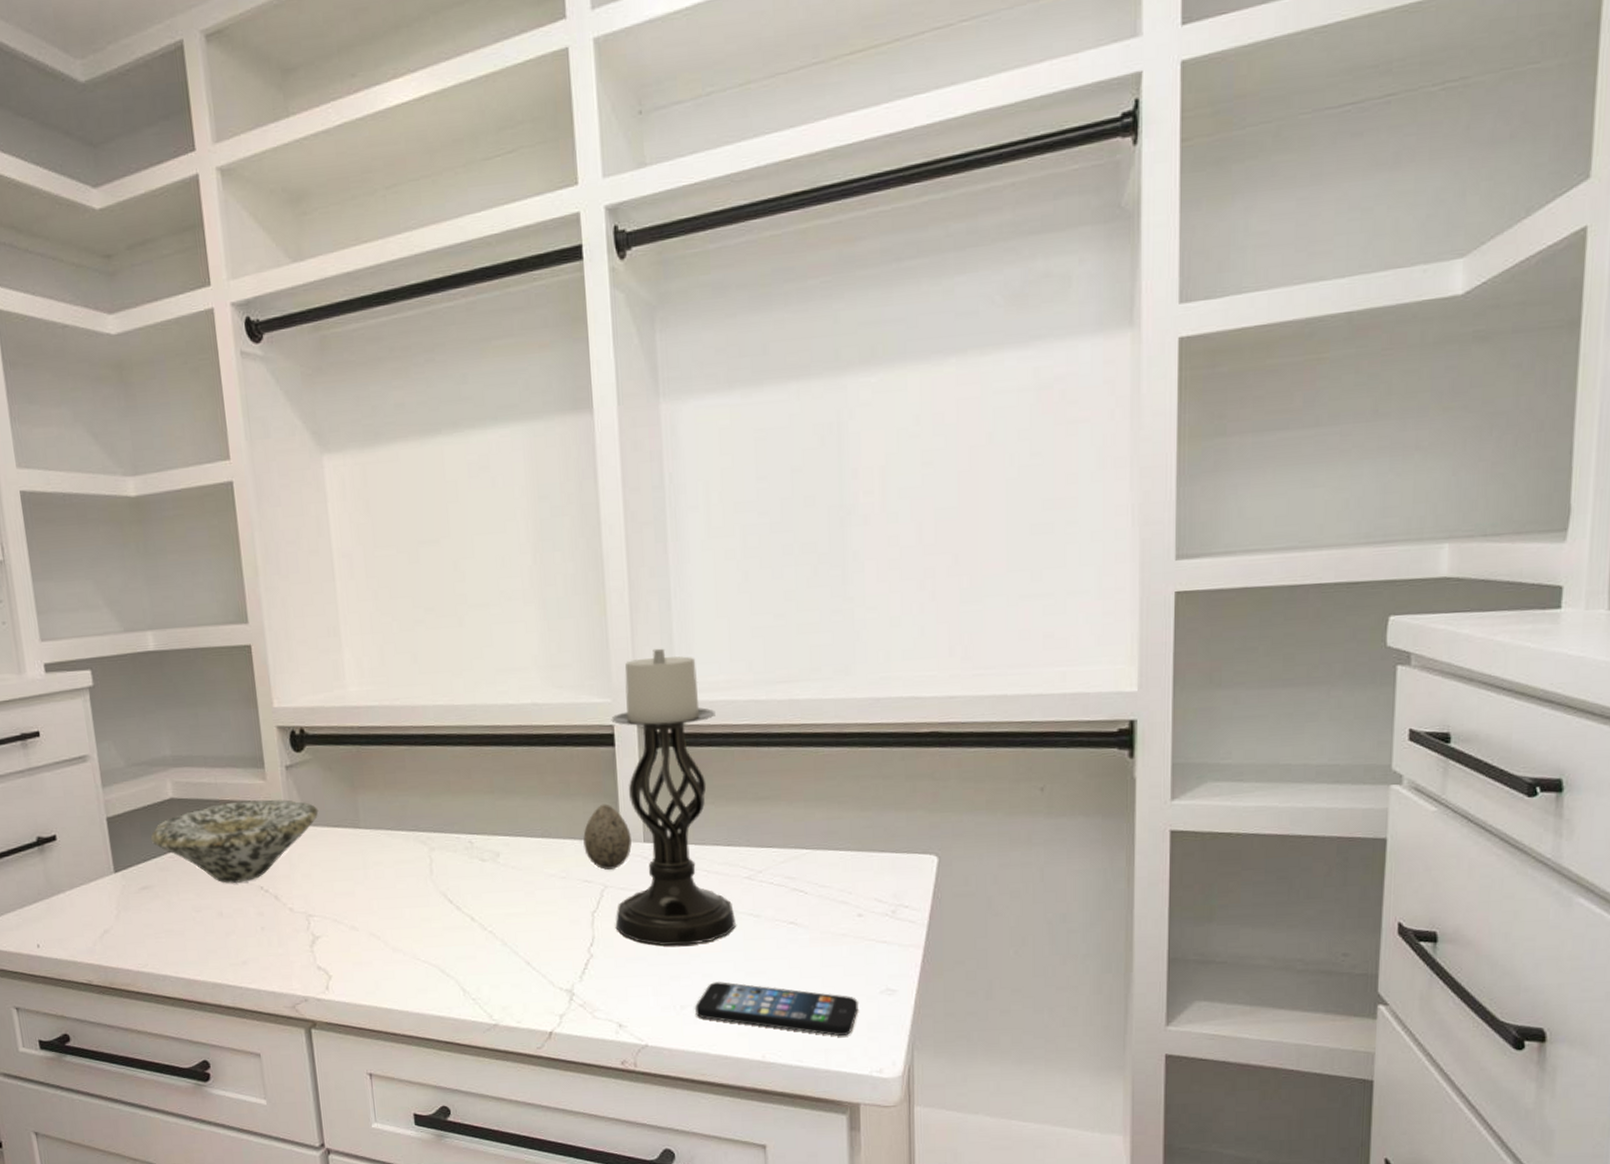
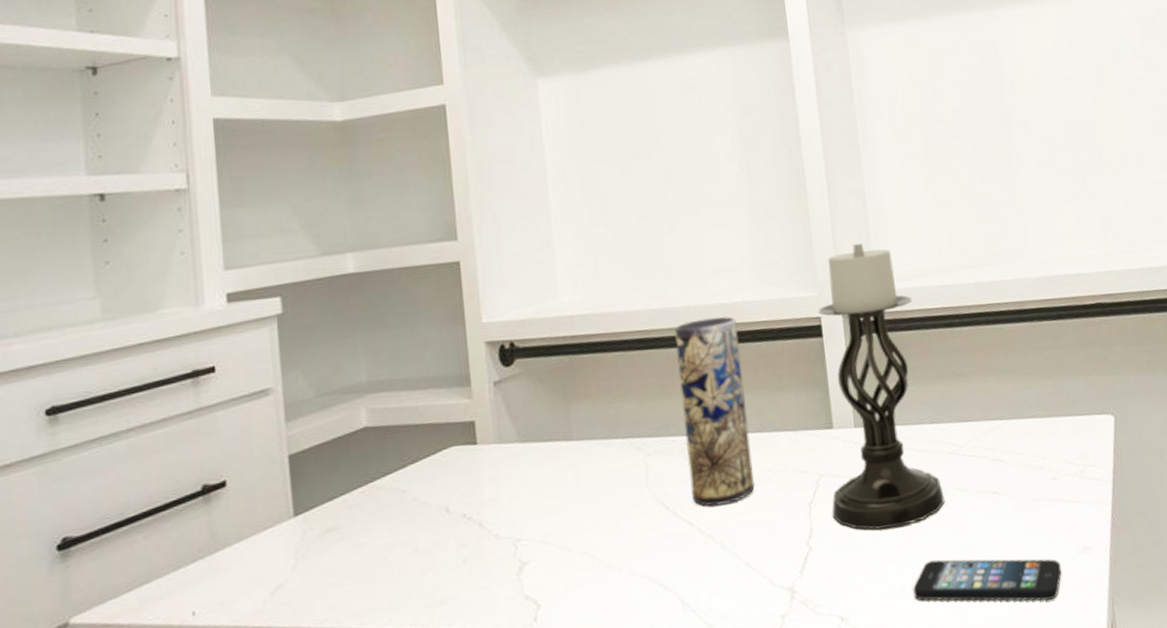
bowl: present [150,799,319,884] -> none [339,417,529,515]
vase: none [460,717,537,905] -> present [674,316,755,507]
decorative egg: present [583,803,632,870] -> none [797,393,844,459]

